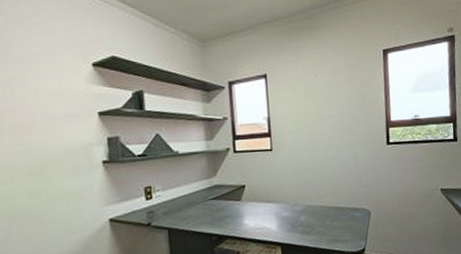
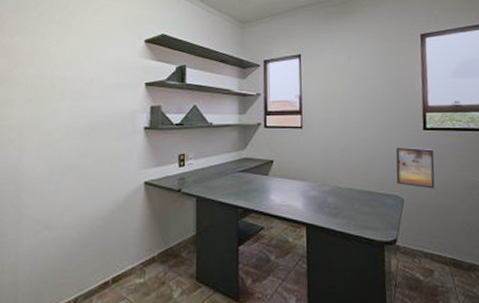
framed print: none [362,162,398,200] -> present [396,147,435,189]

